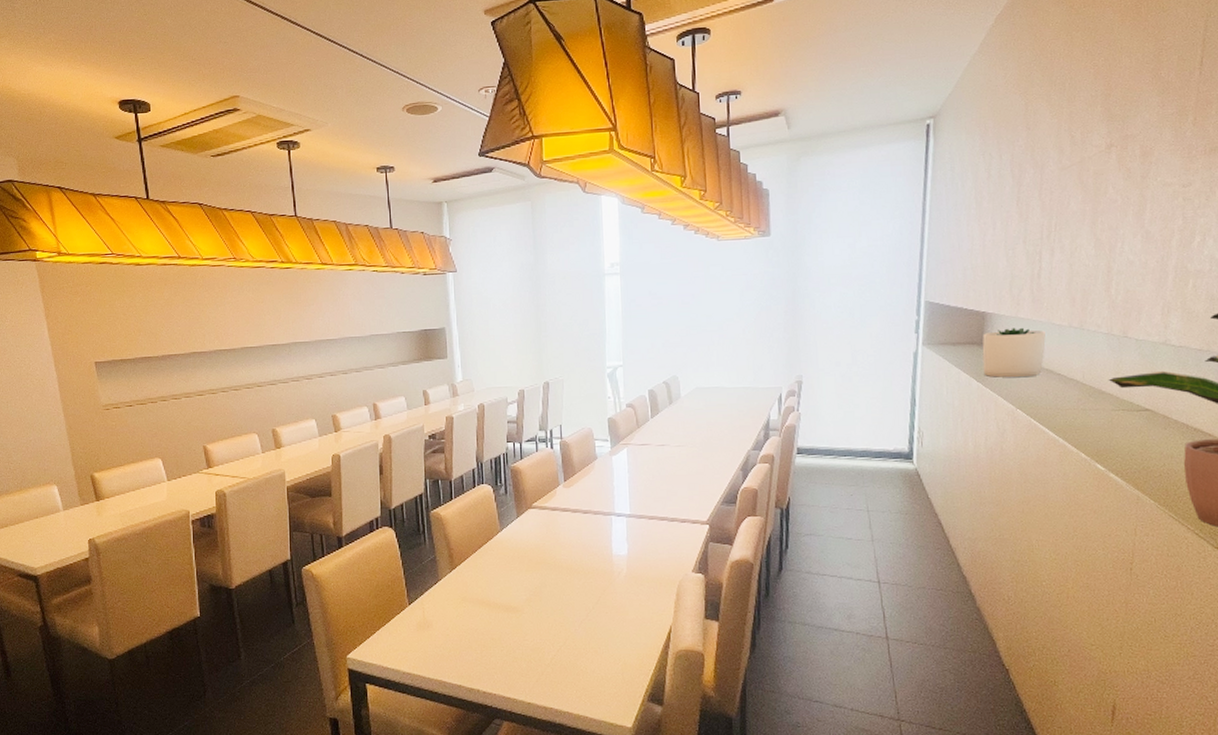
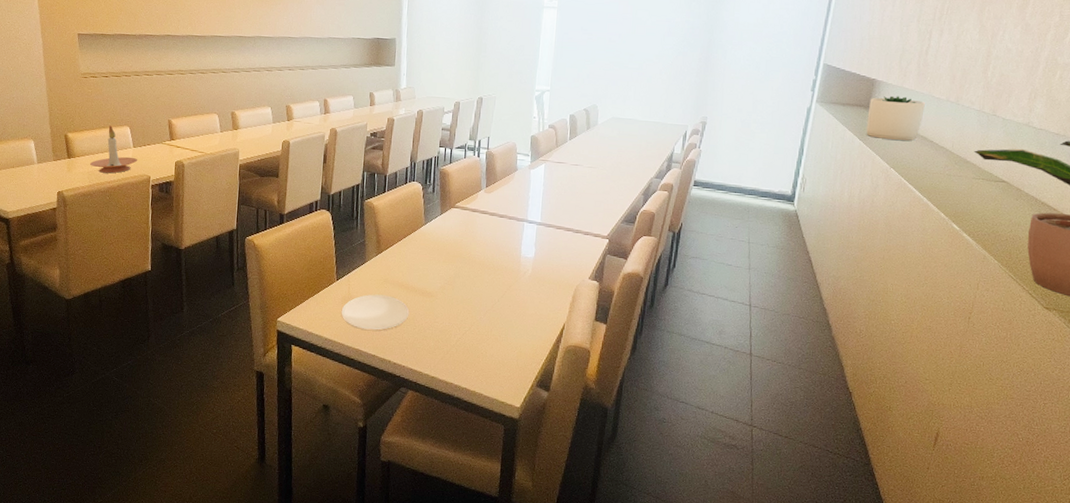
candle holder: none [122,459,173,513] -> present [90,125,137,174]
plate: none [417,615,495,658] -> present [341,294,410,332]

